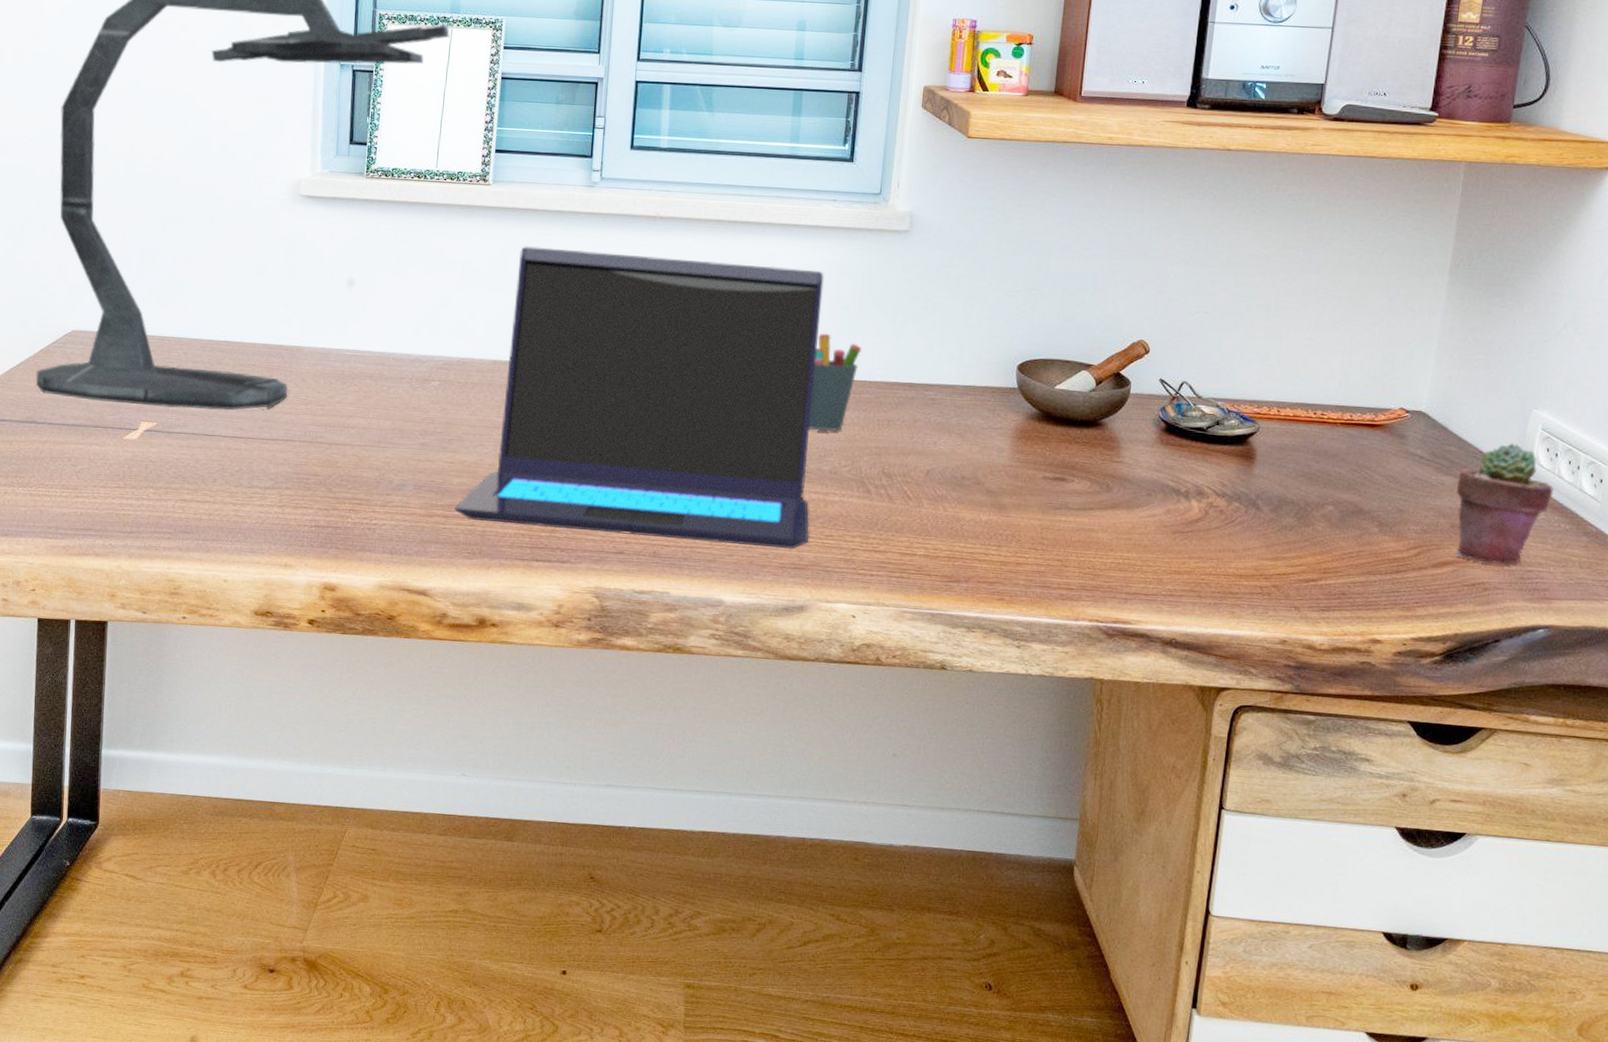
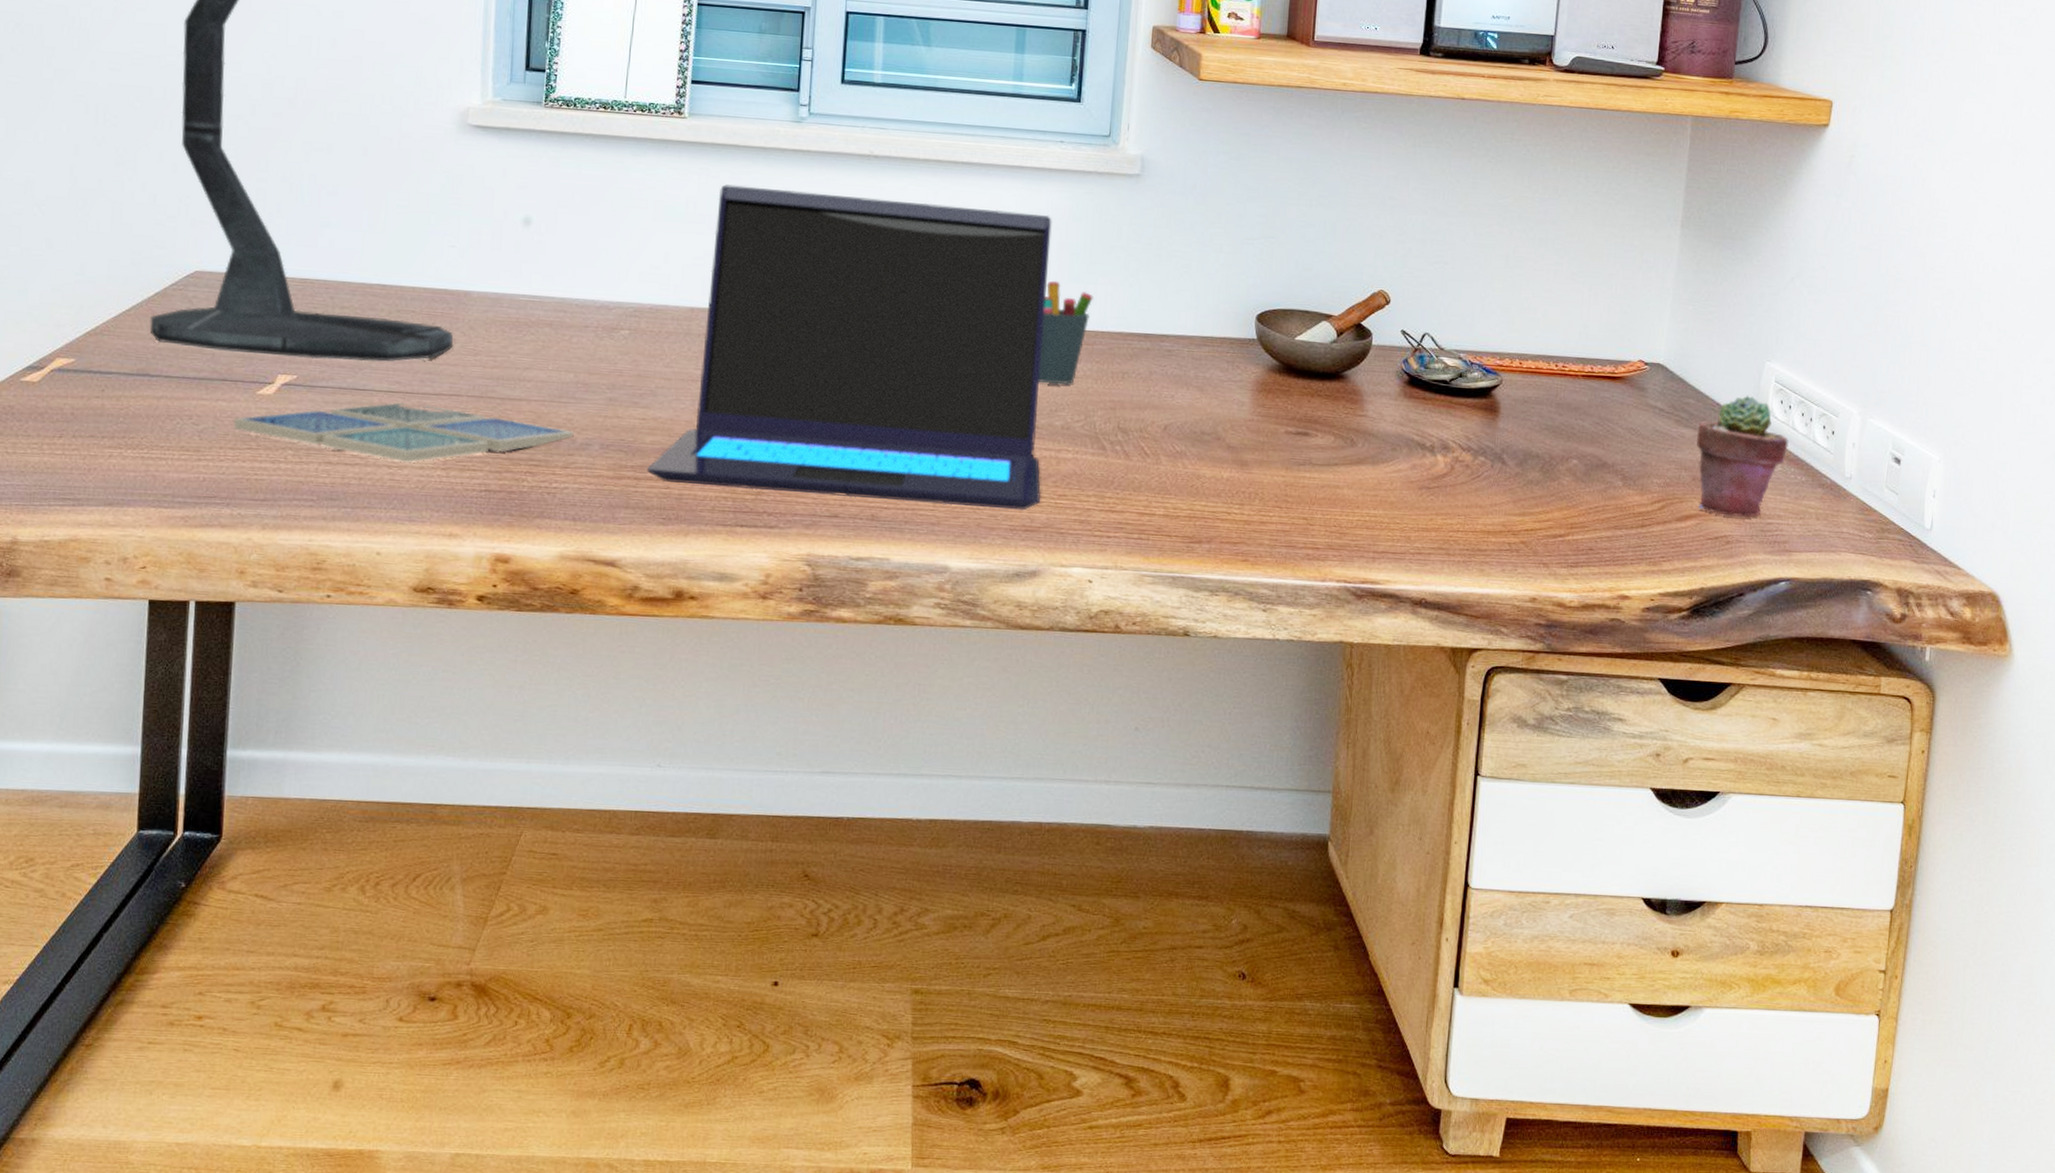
drink coaster: none [104,447,391,501] -> present [233,402,574,464]

